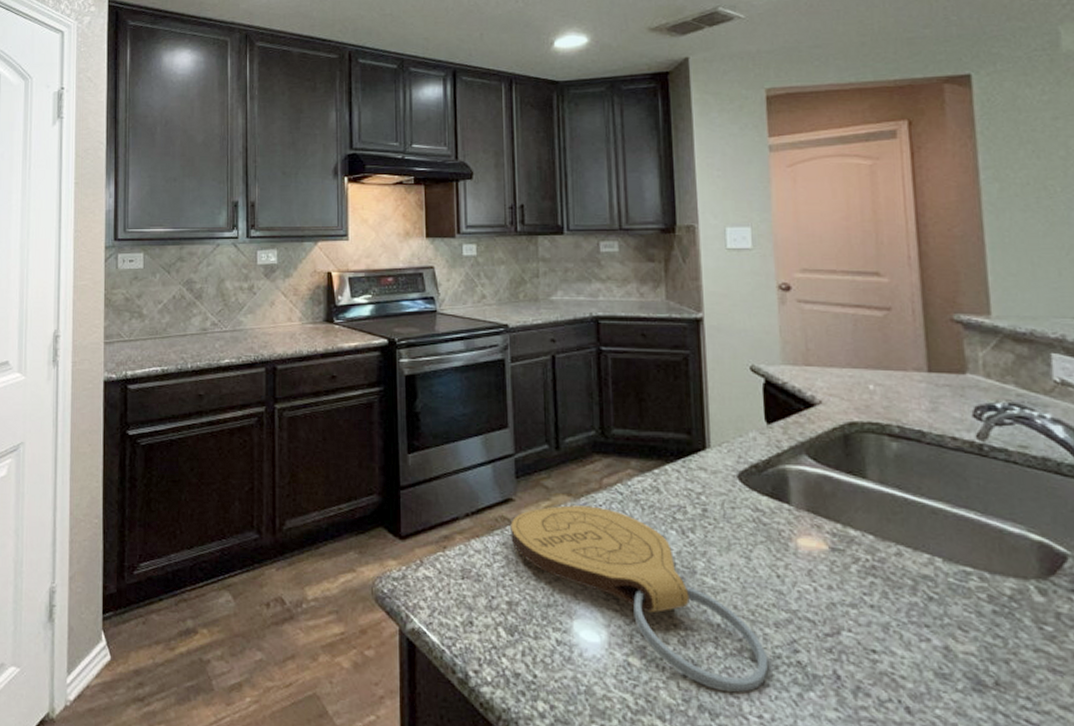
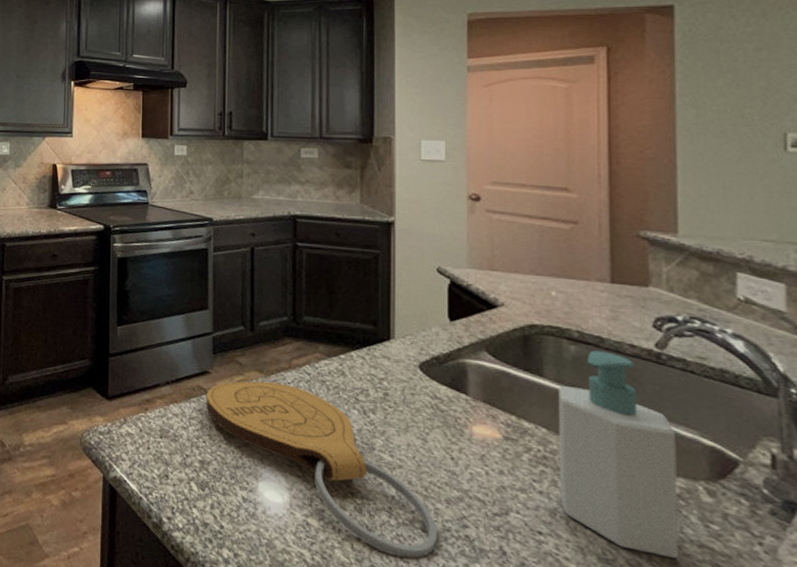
soap bottle: none [882,446,1016,667] -> present [558,350,680,559]

